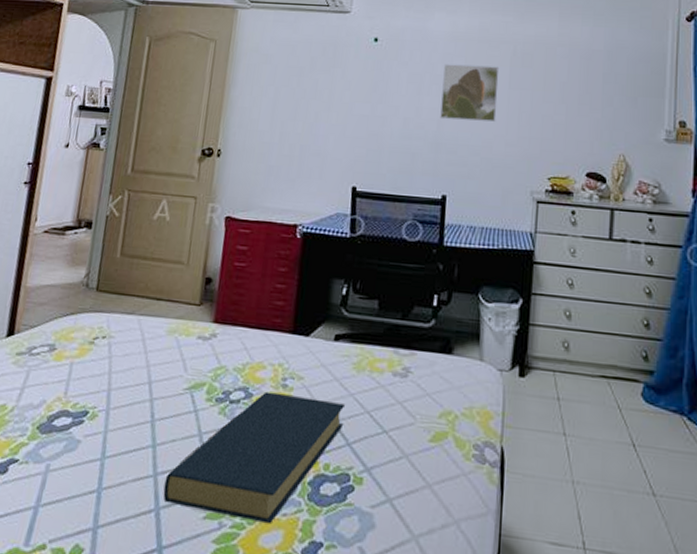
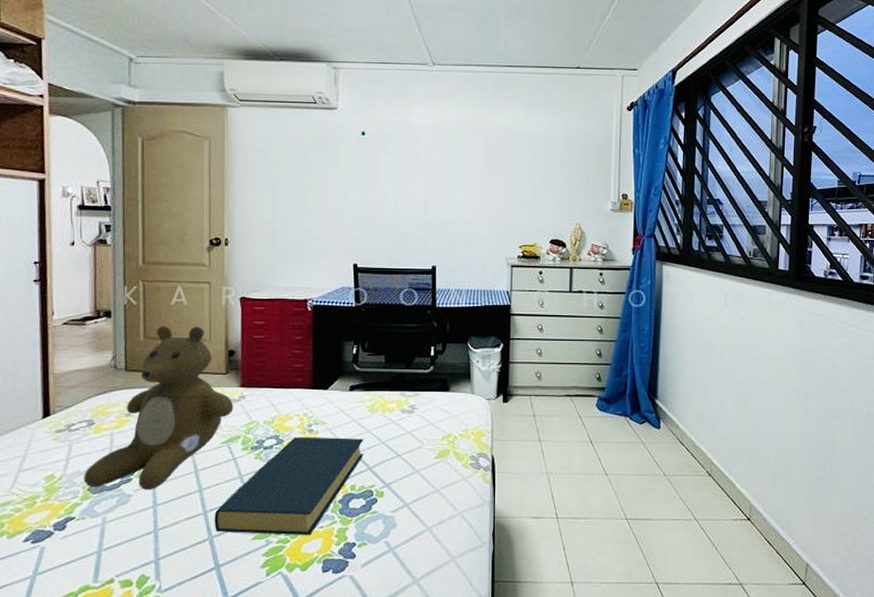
teddy bear: none [34,241,204,438] -> present [83,325,234,490]
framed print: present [440,64,500,122] -> none [426,153,475,202]

